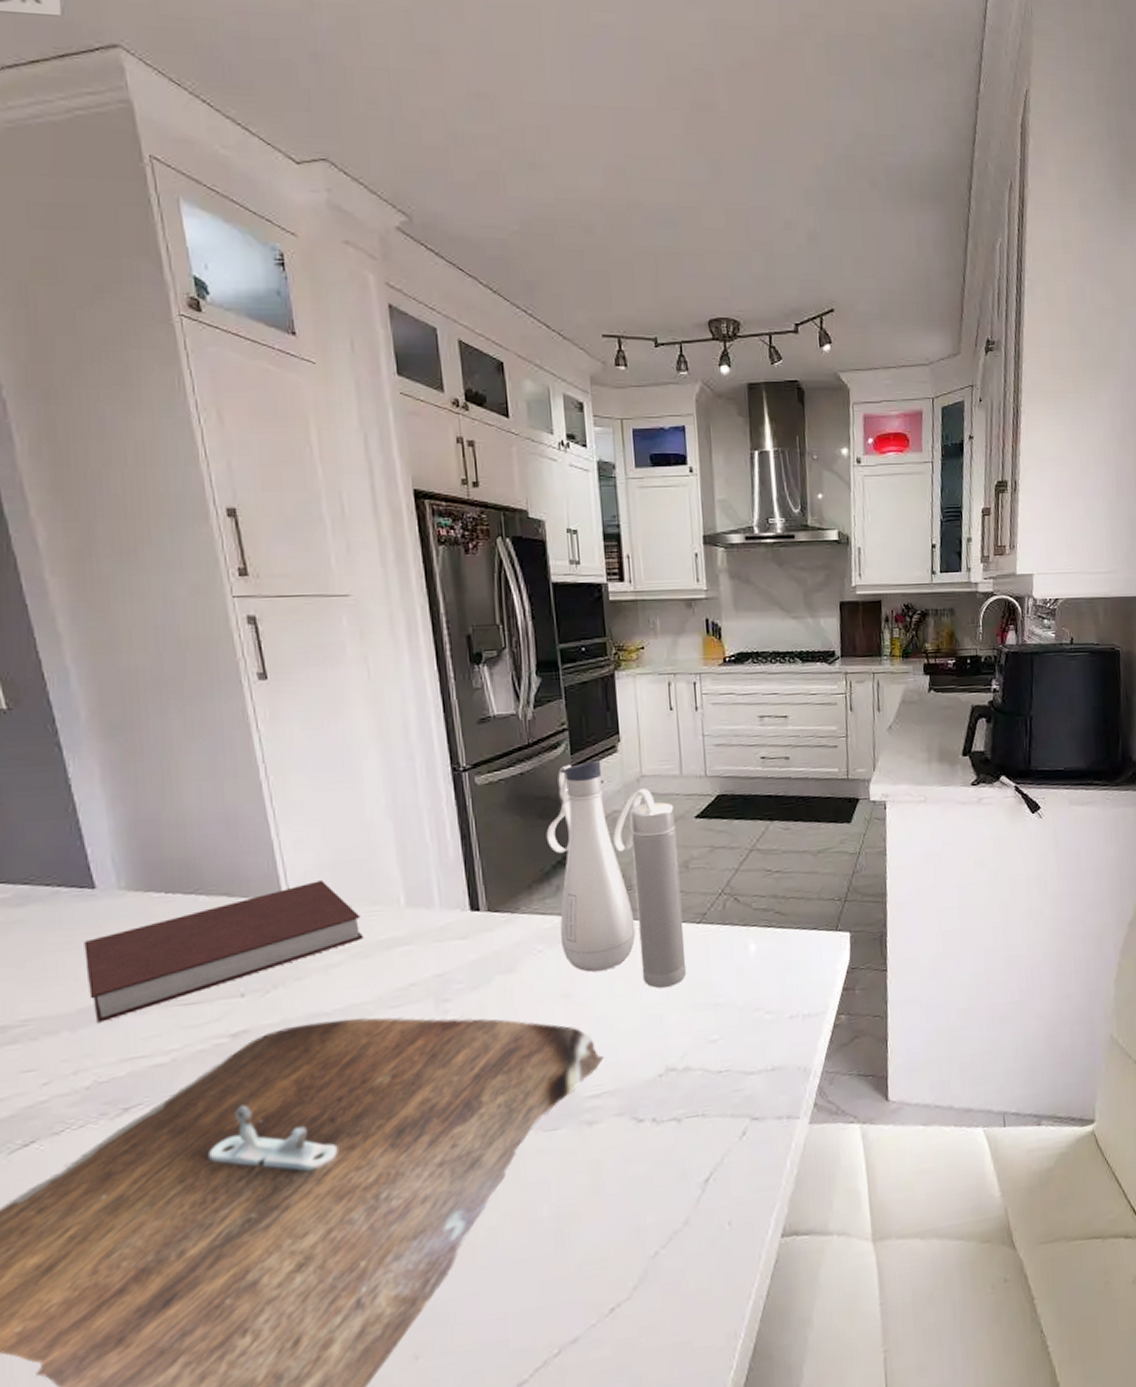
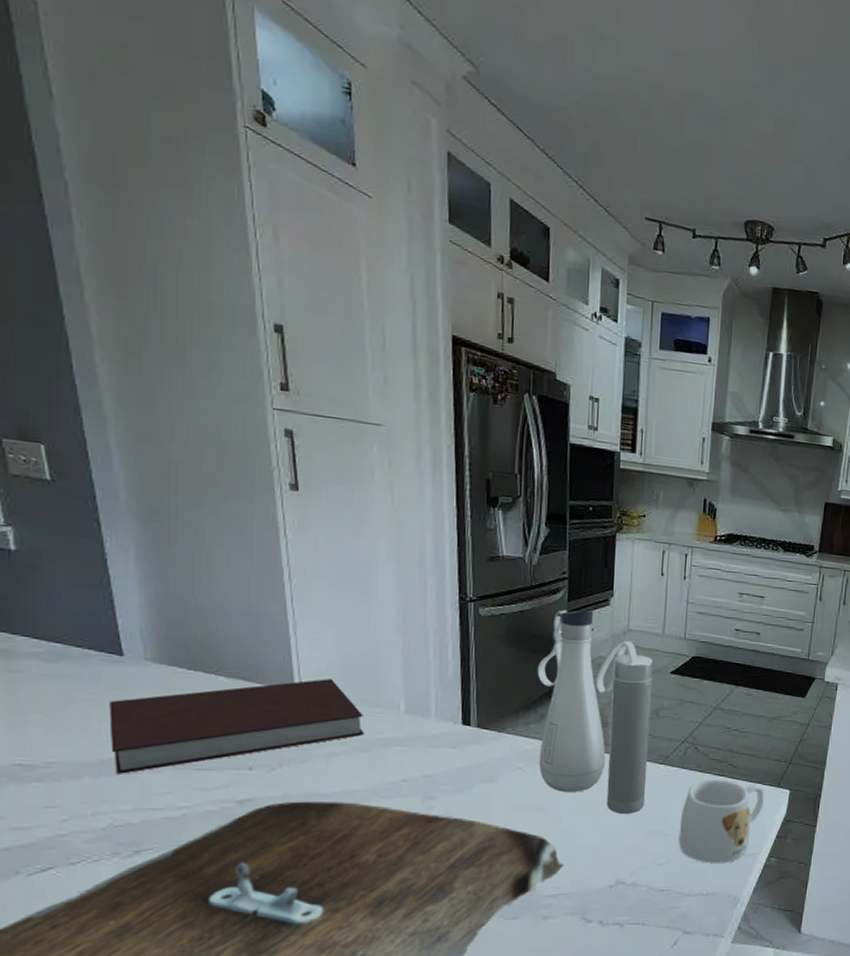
mug: none [729,930,822,1032] -> present [678,779,764,863]

